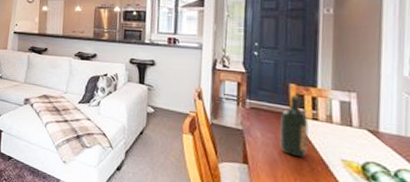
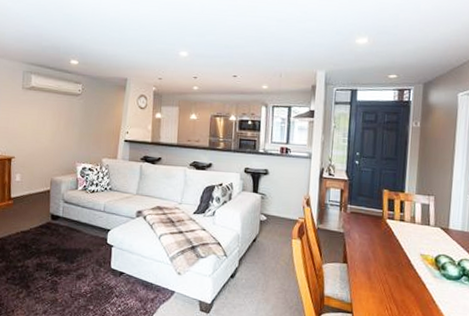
wine bottle: present [280,95,309,157] -> none [373,199,397,254]

